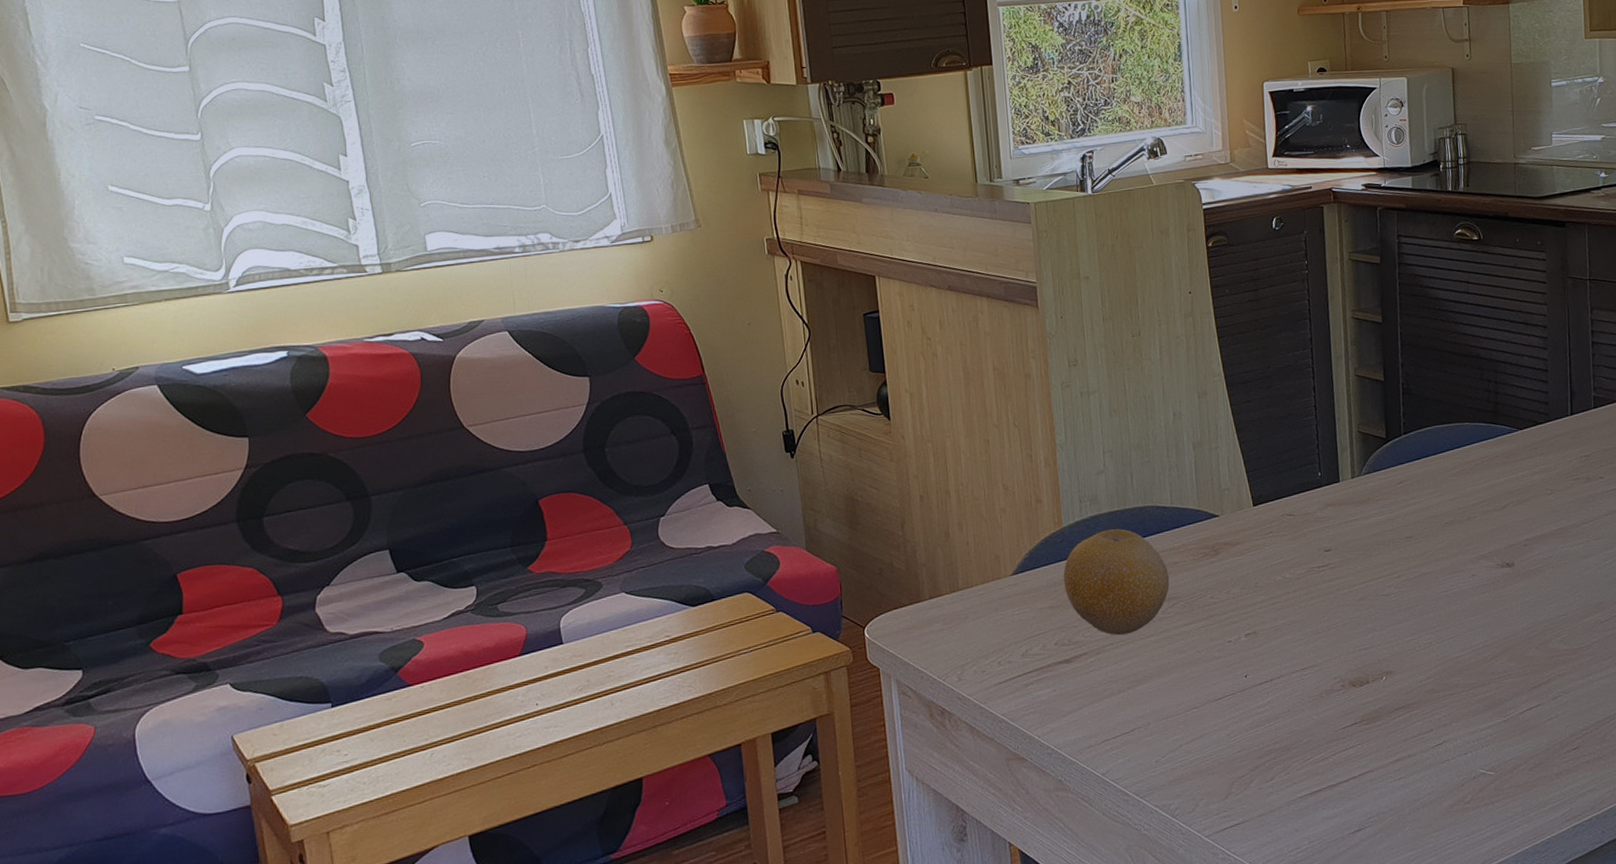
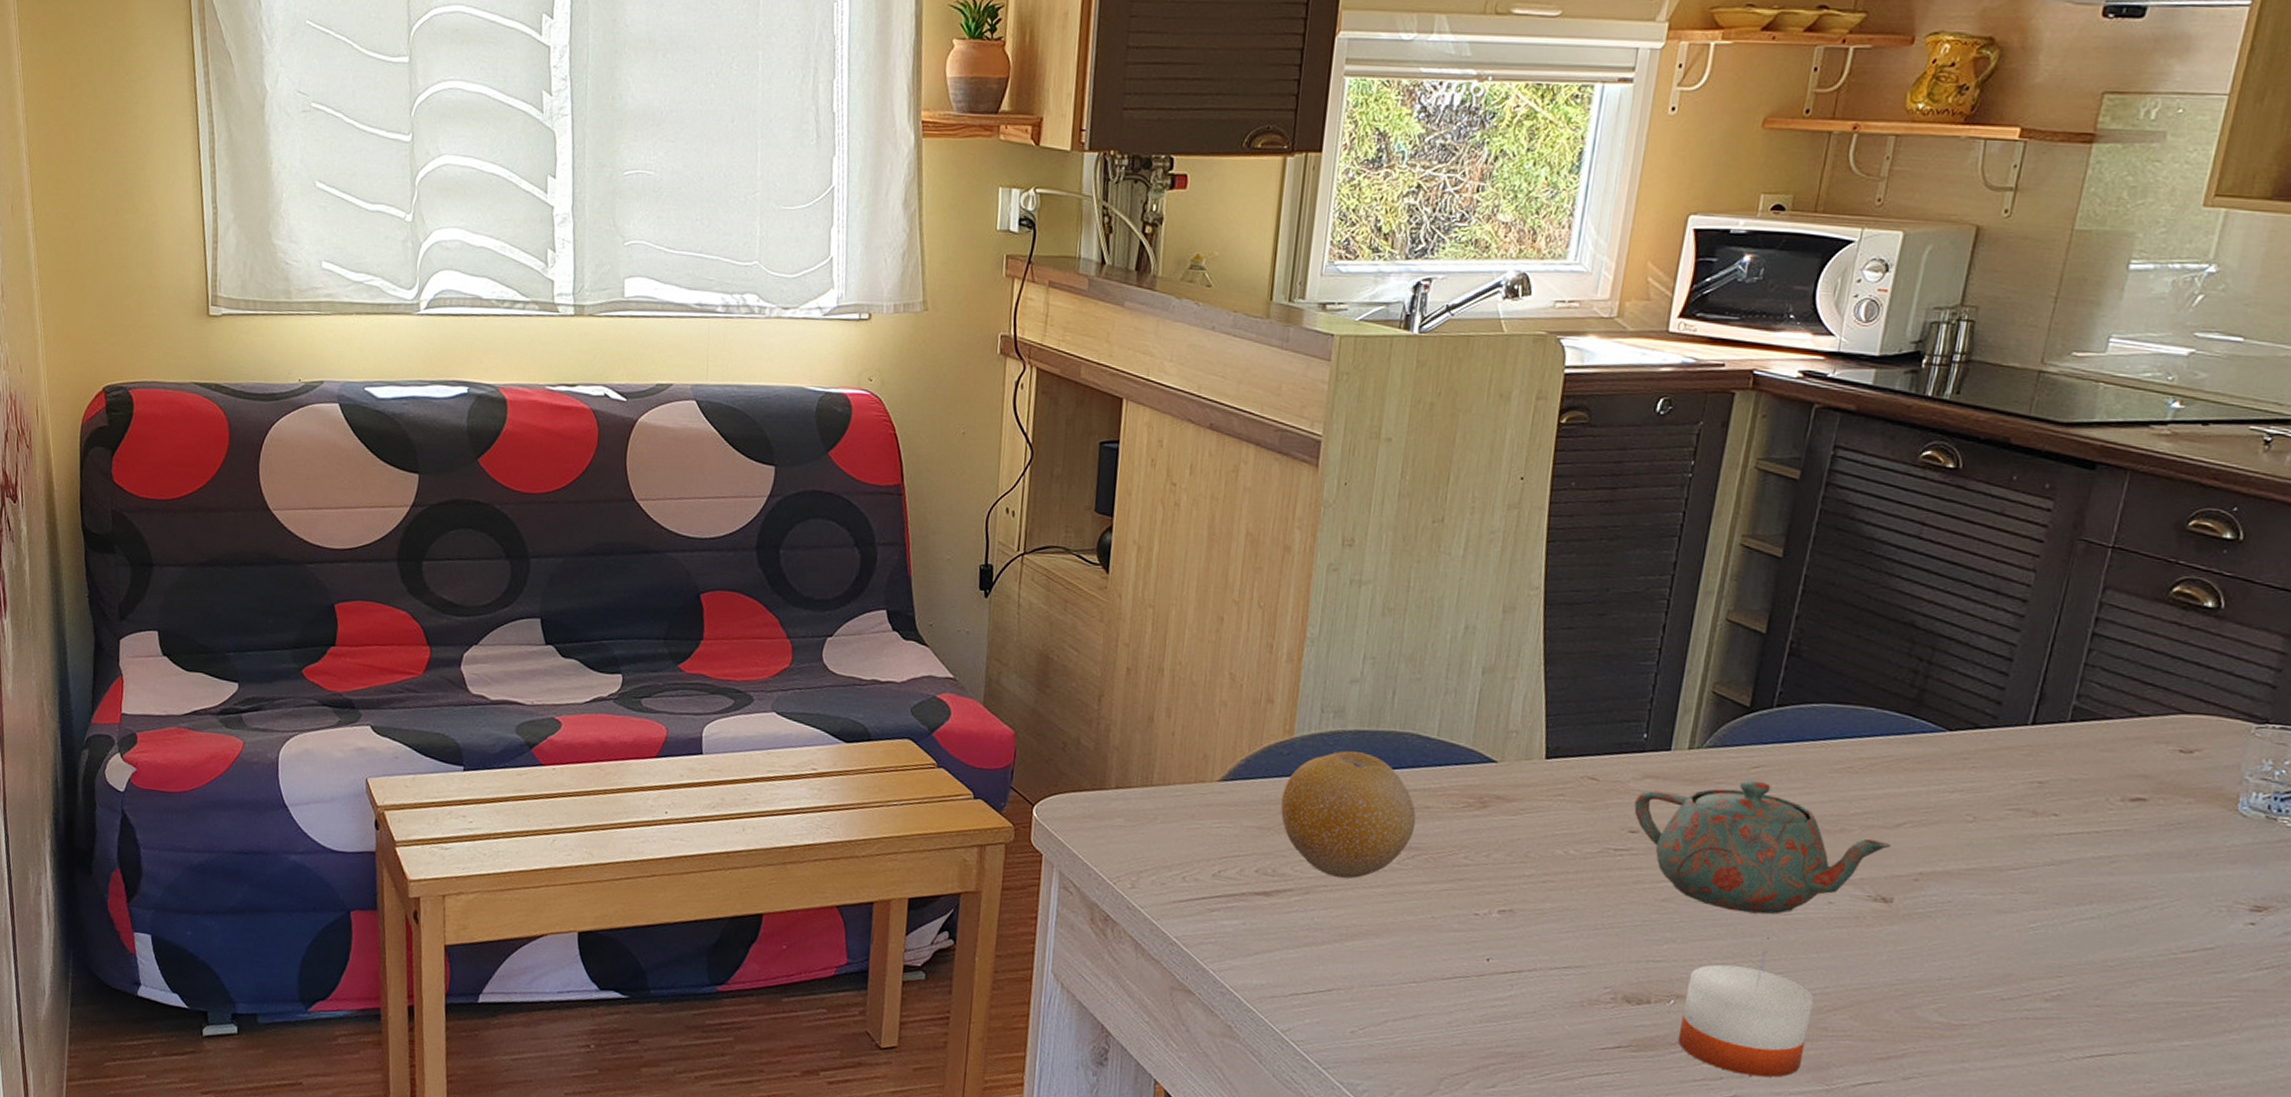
teapot: none [1323,492,1503,597] -> present [1634,779,1891,914]
candle: none [1391,623,1483,724] -> present [1678,951,1815,1078]

